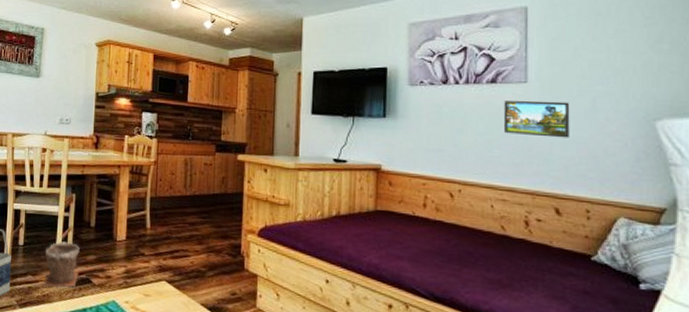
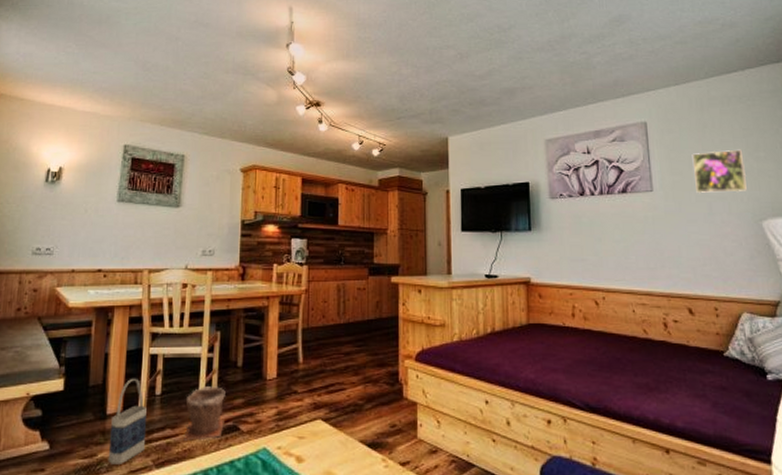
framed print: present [503,100,570,138] -> none [635,207,694,241]
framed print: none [578,40,642,88] -> present [692,149,747,194]

